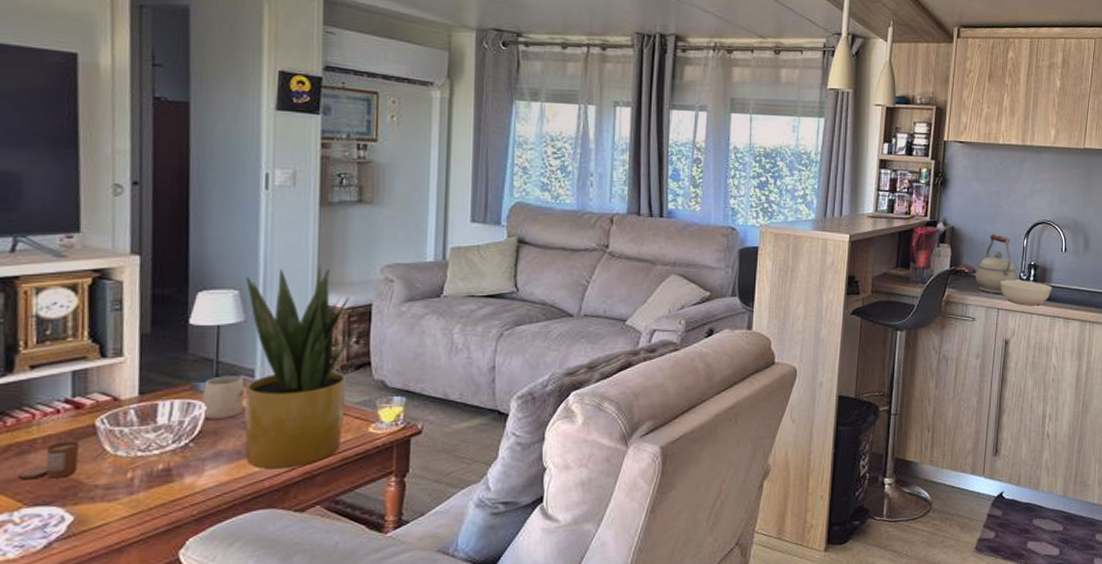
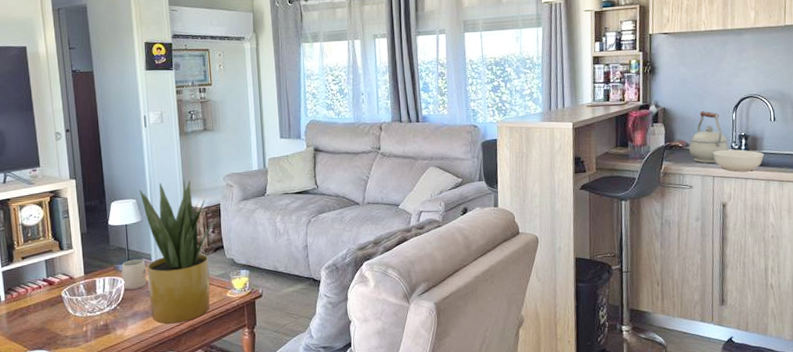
candle: present [18,441,79,480] -> none [22,306,55,333]

